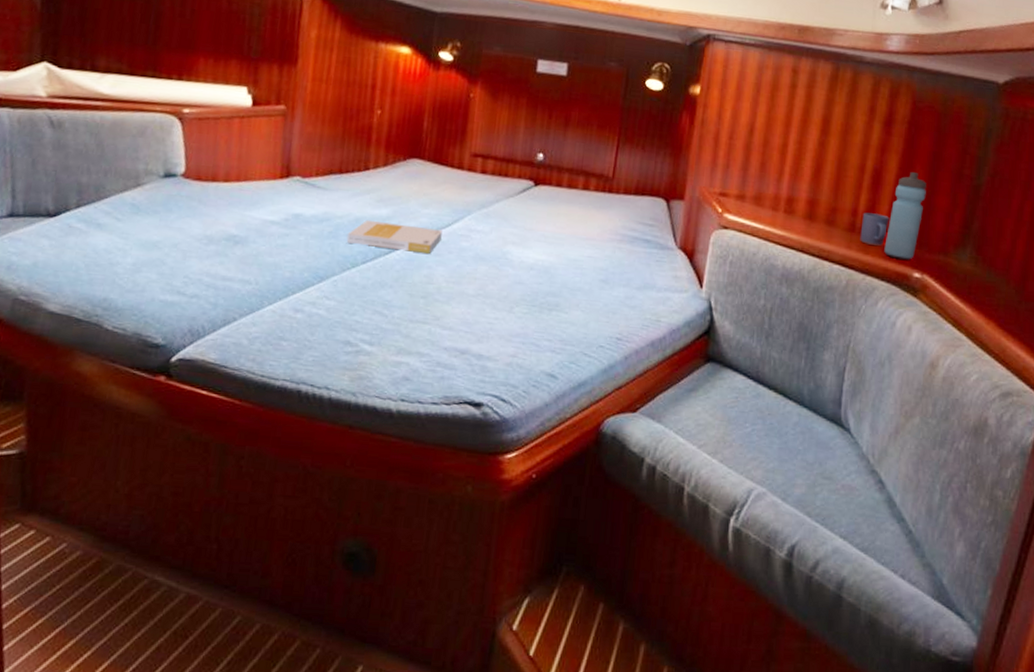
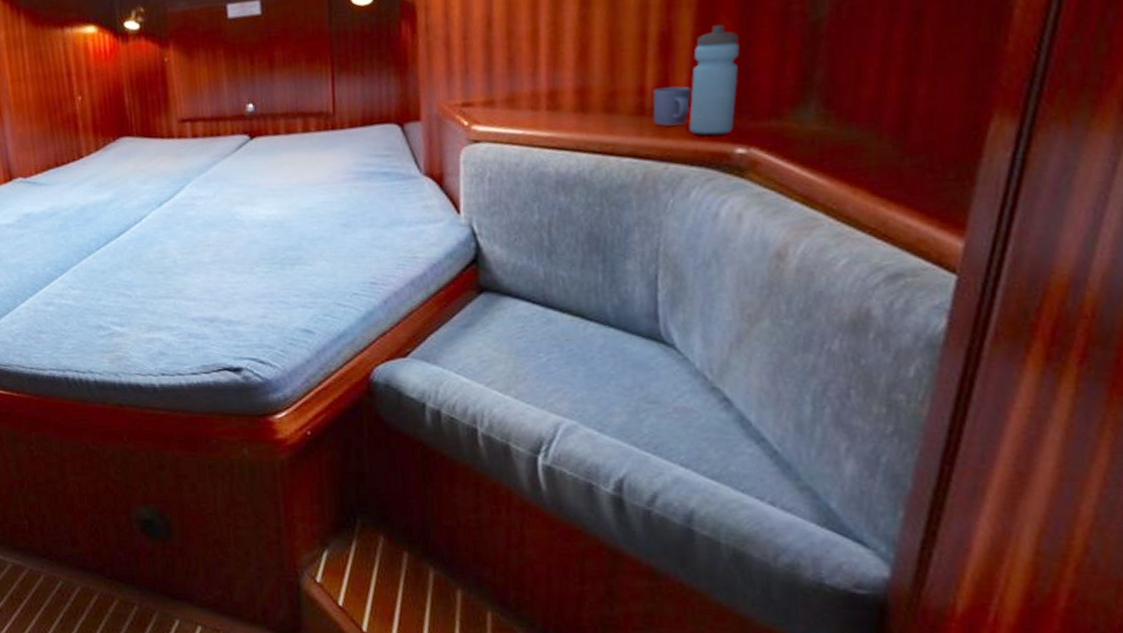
book: present [346,219,443,254] -> none [76,203,167,233]

